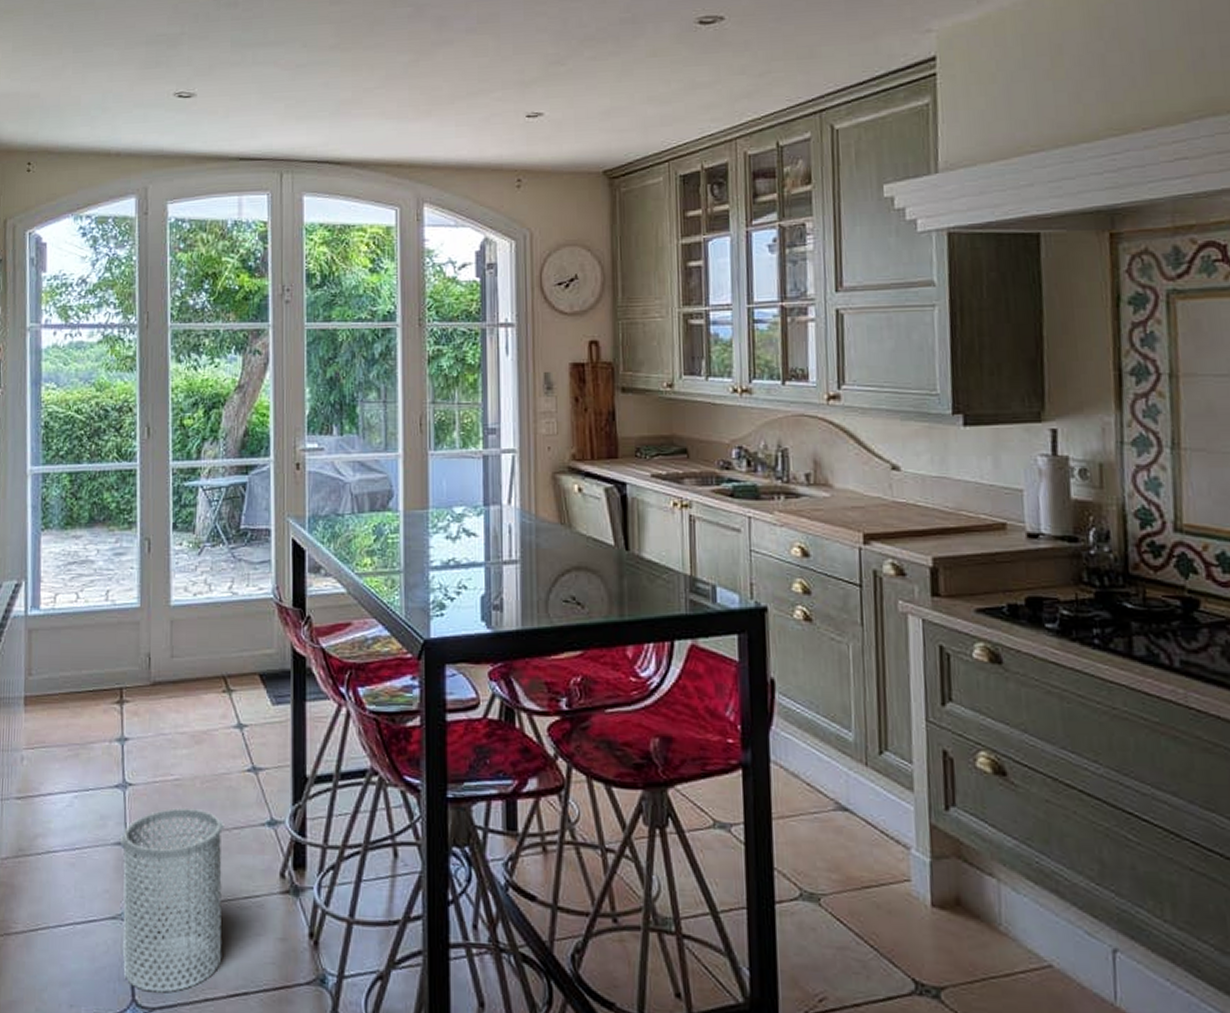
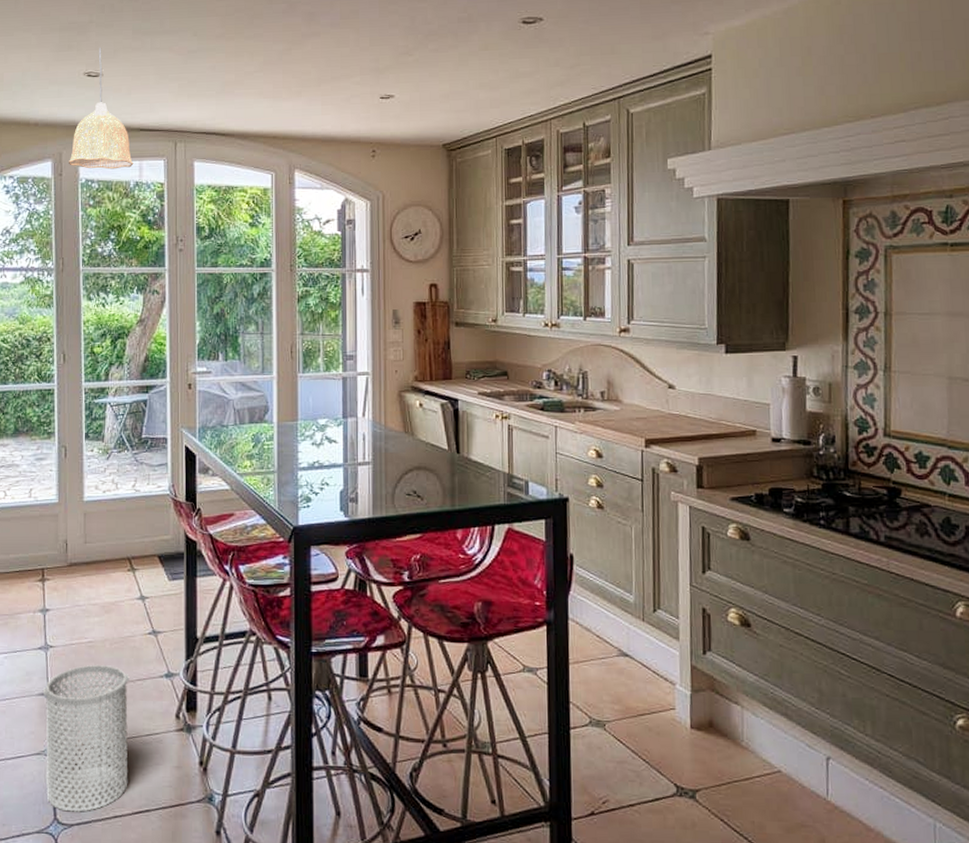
pendant lamp: none [156,63,232,207] -> present [69,48,134,170]

